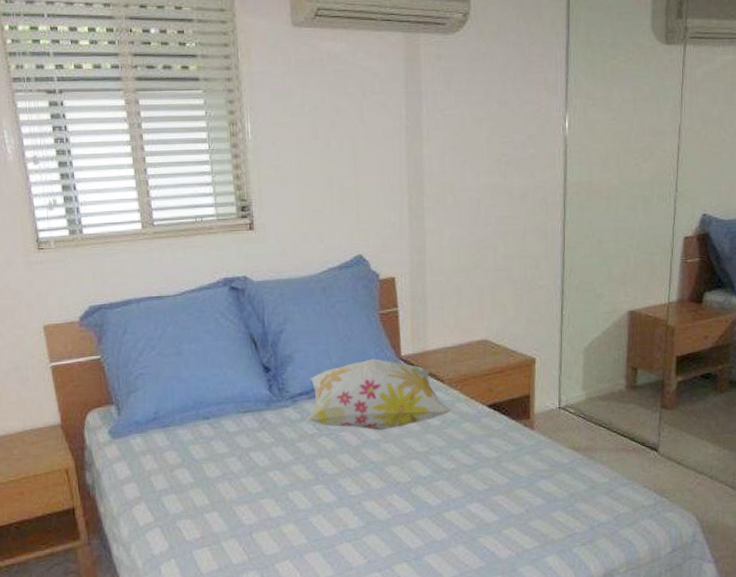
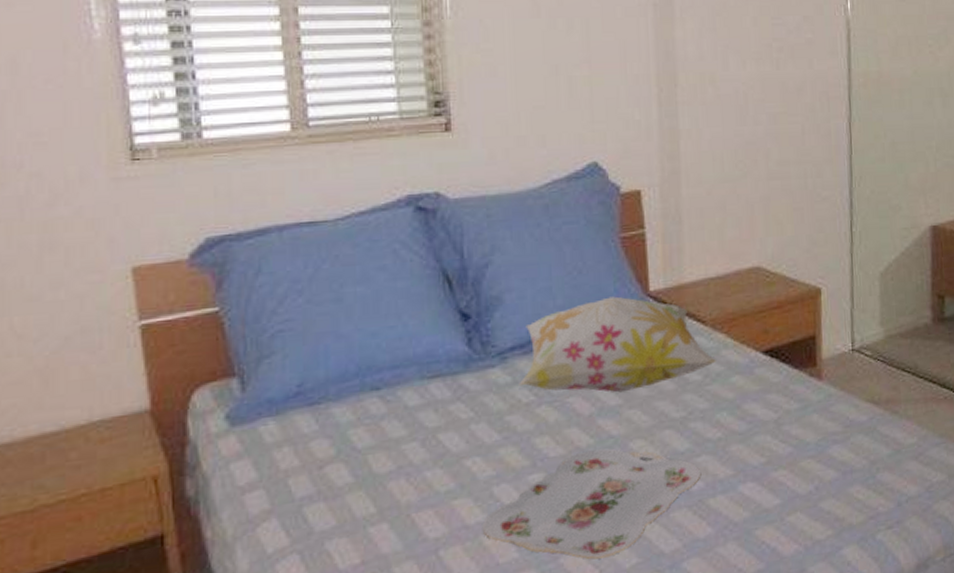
serving tray: none [281,471,439,549] -> present [482,448,702,559]

